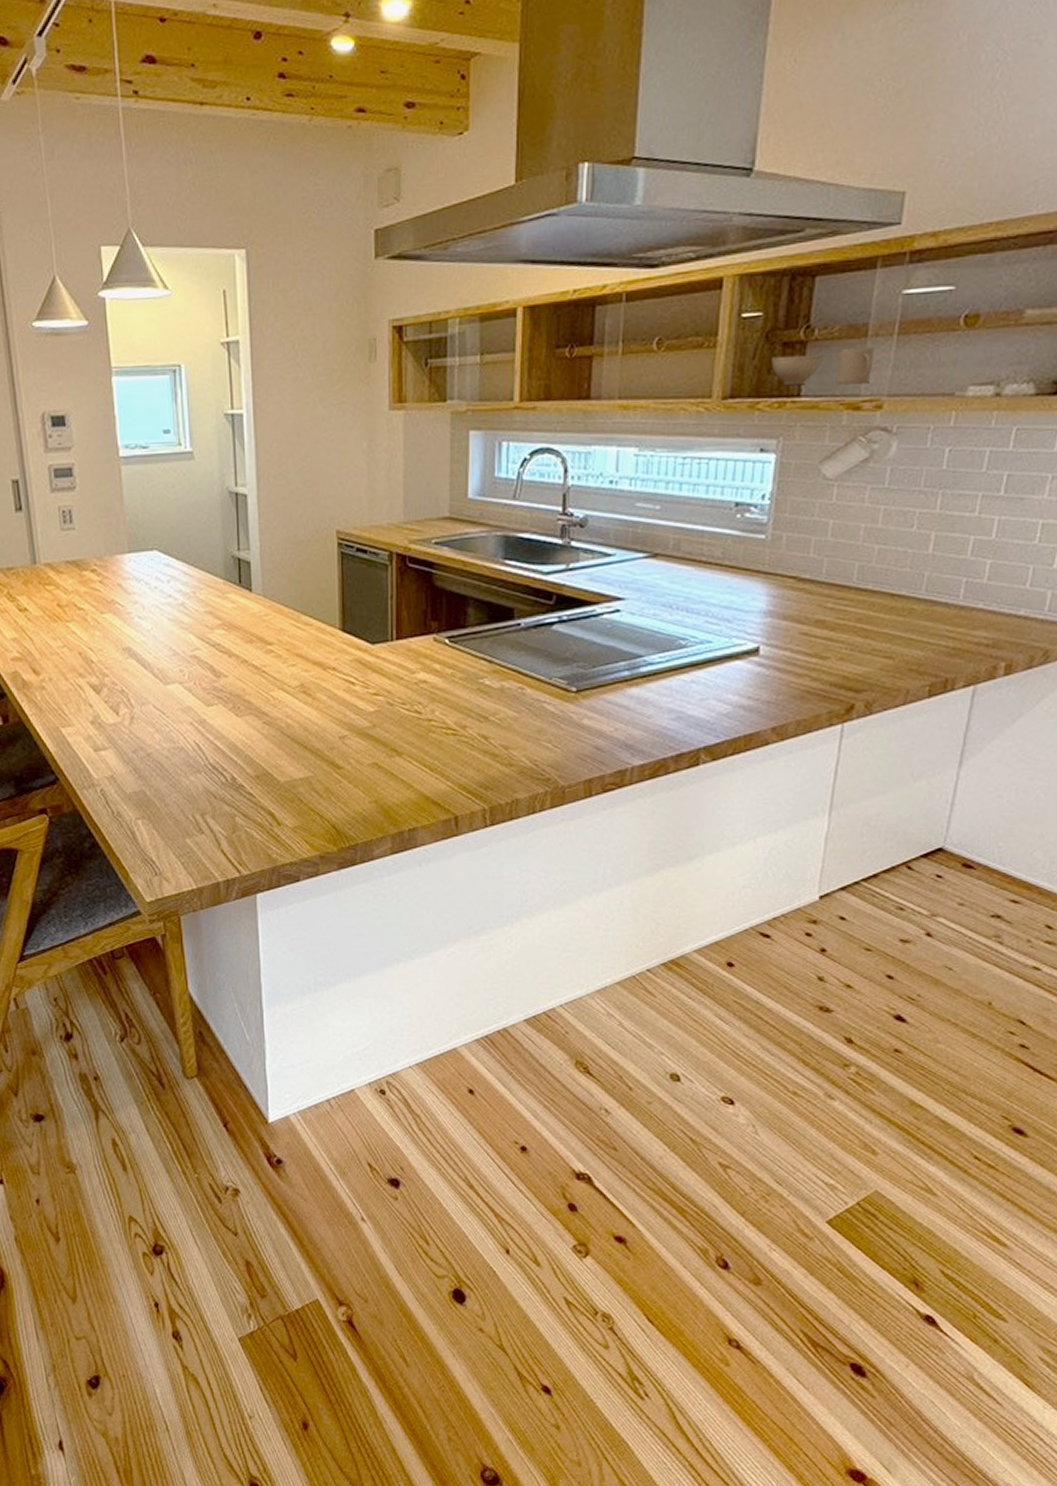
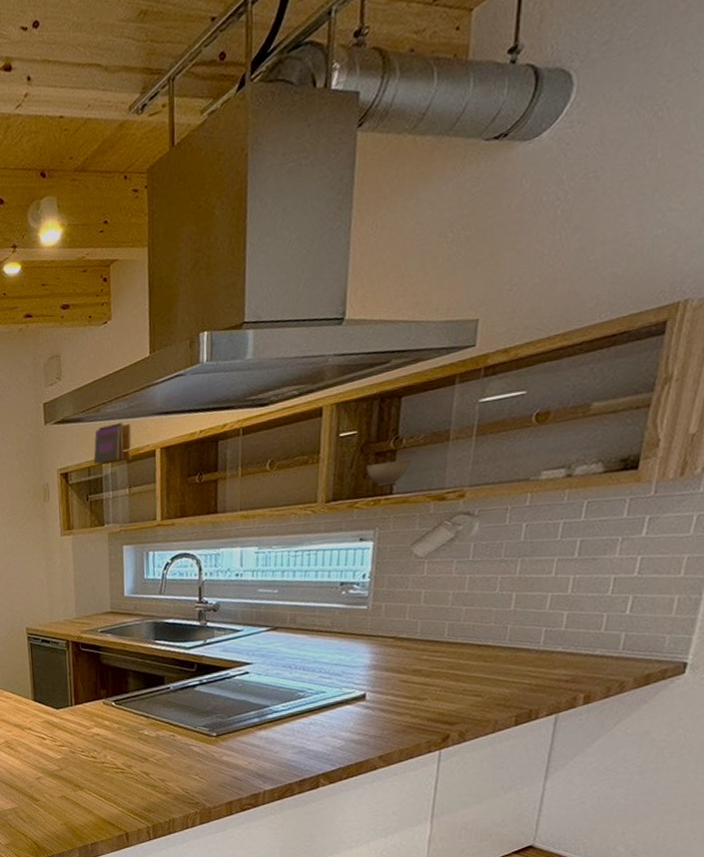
books: none [437,268,488,321] -> present [93,423,132,465]
mug: present [835,347,874,385] -> none [422,448,455,482]

